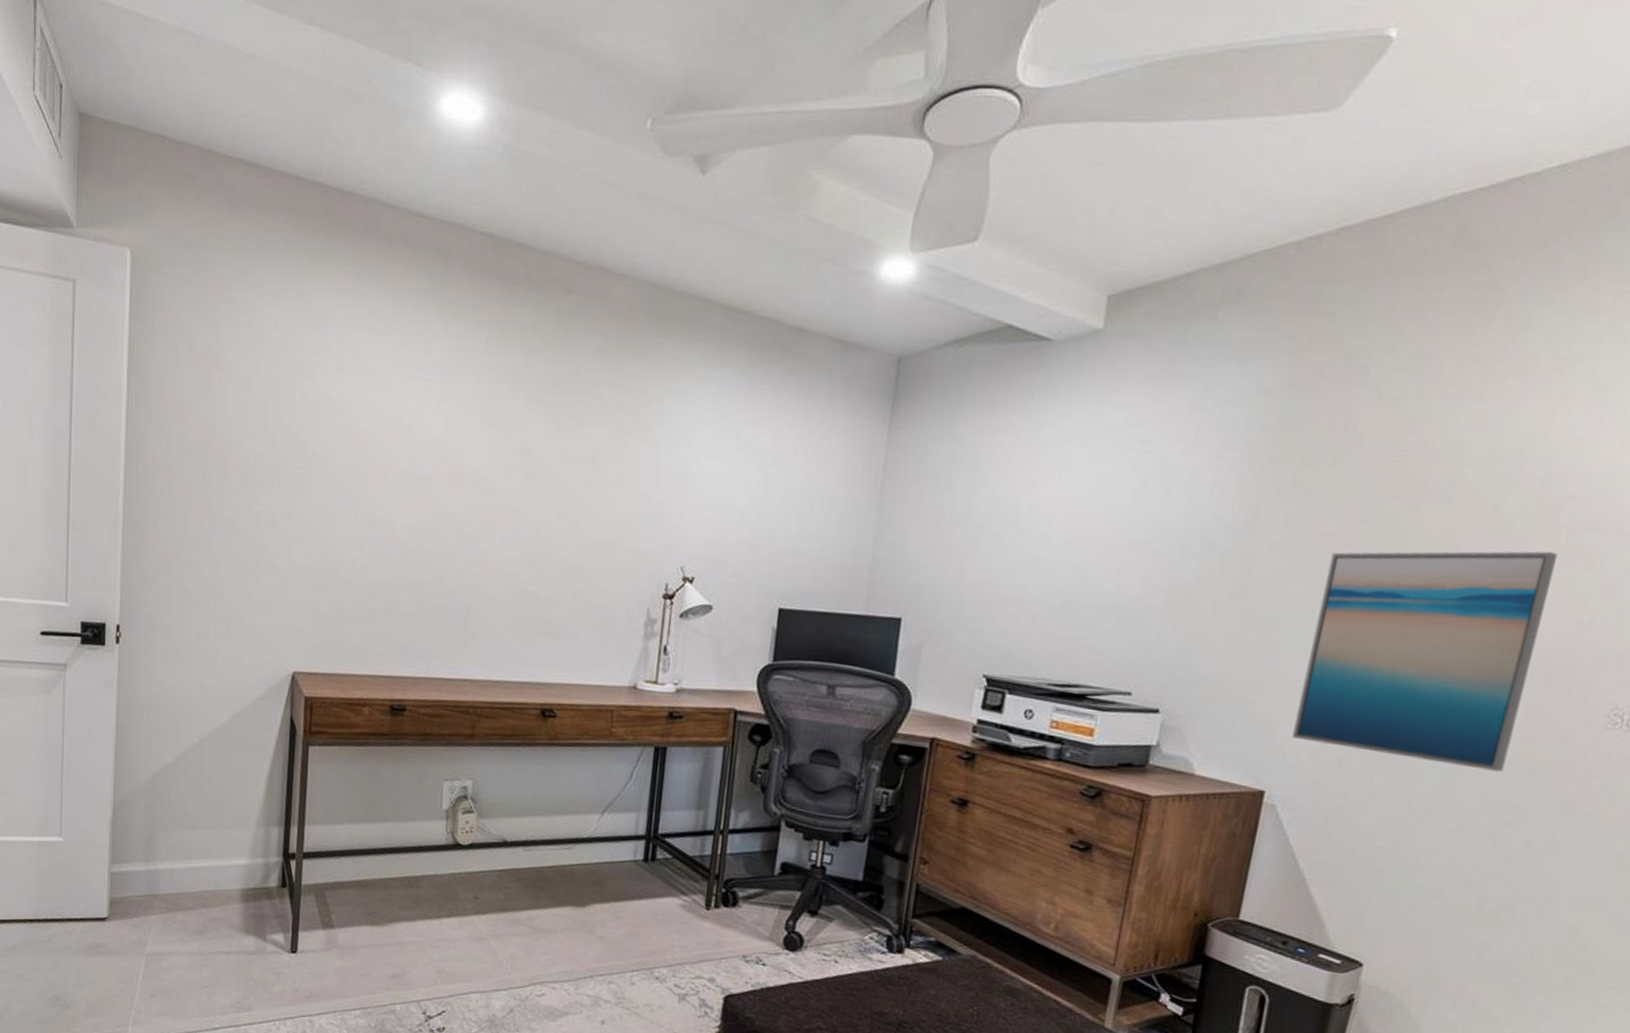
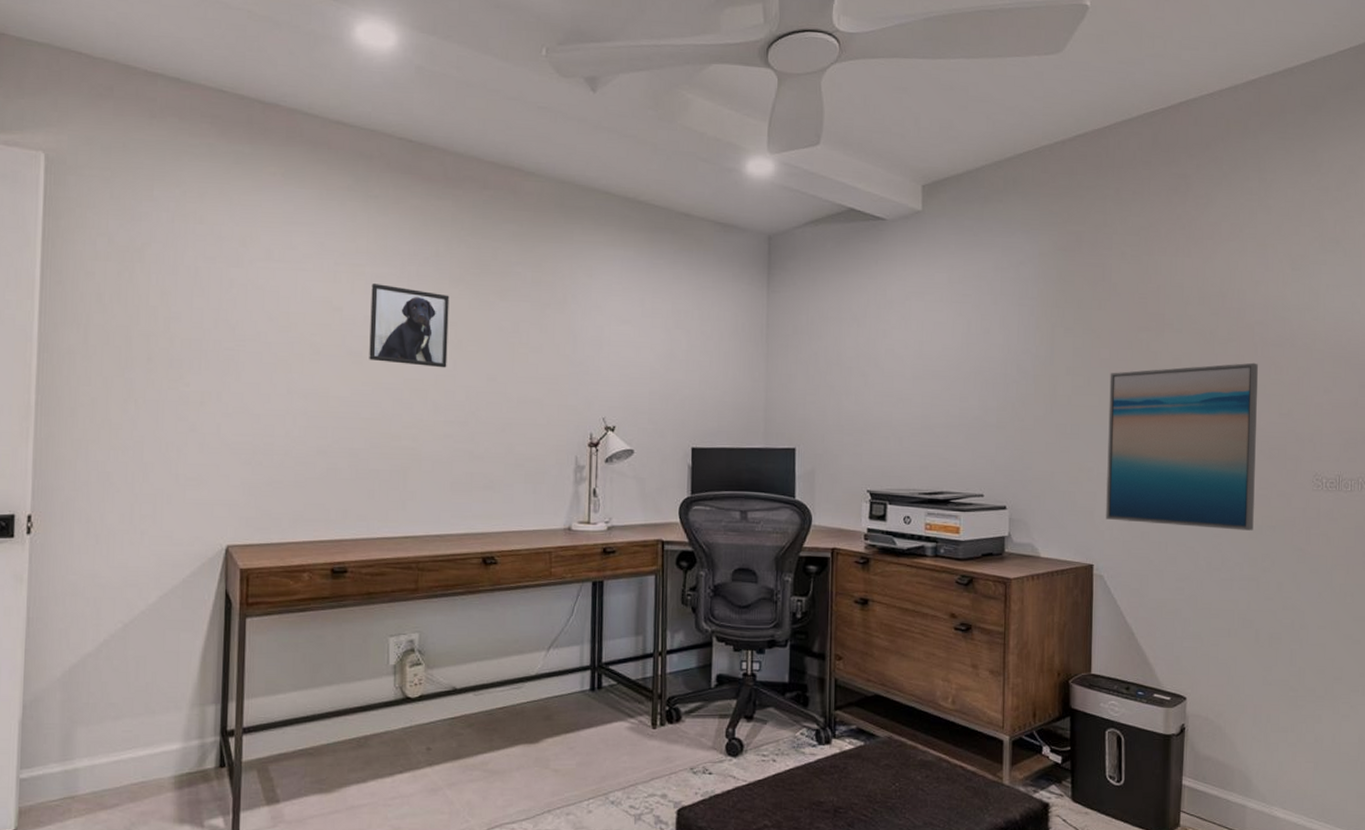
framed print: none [437,401,524,500] -> present [369,284,450,368]

